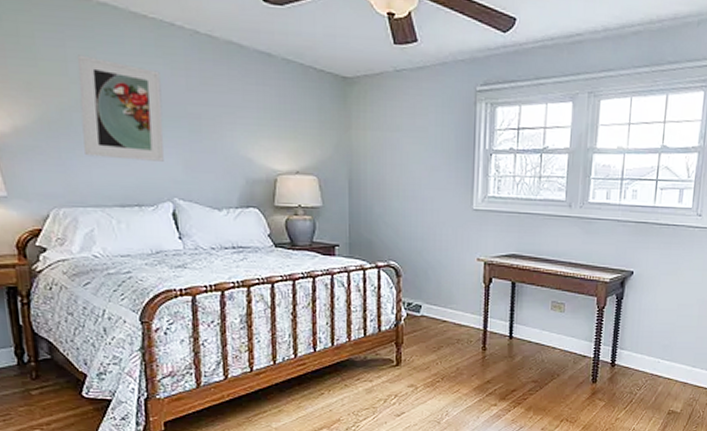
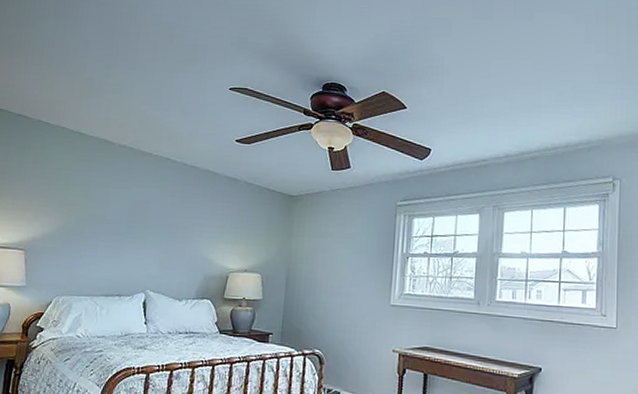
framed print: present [77,55,164,162] -> none [88,181,153,261]

